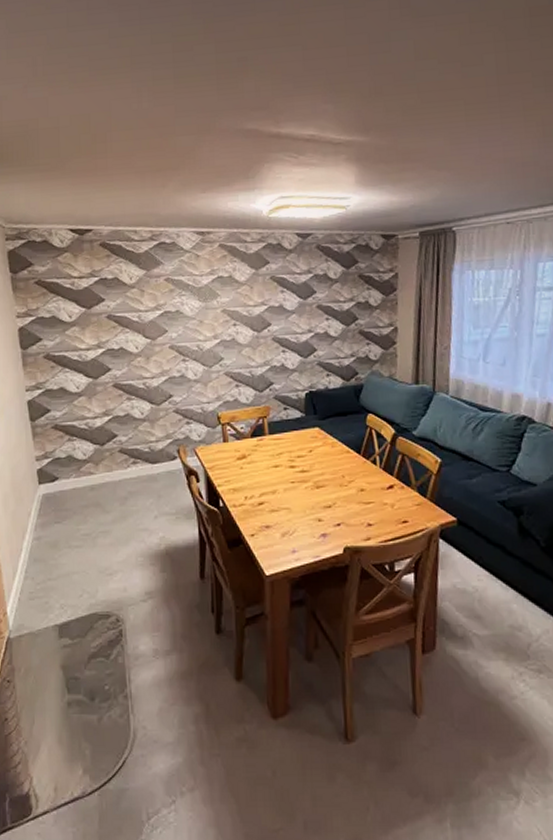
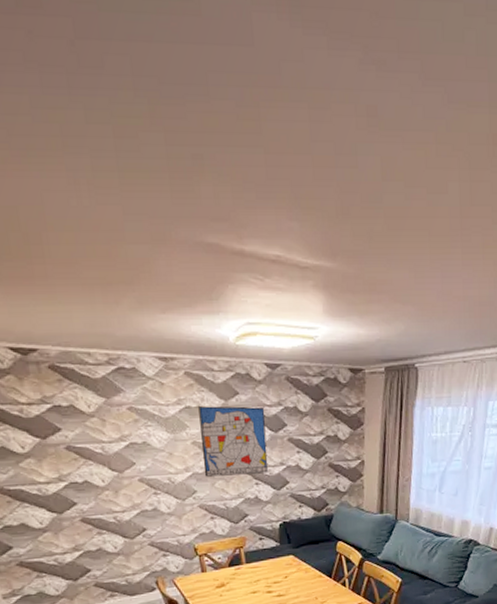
wall art: none [230,274,296,344] -> present [198,406,268,477]

